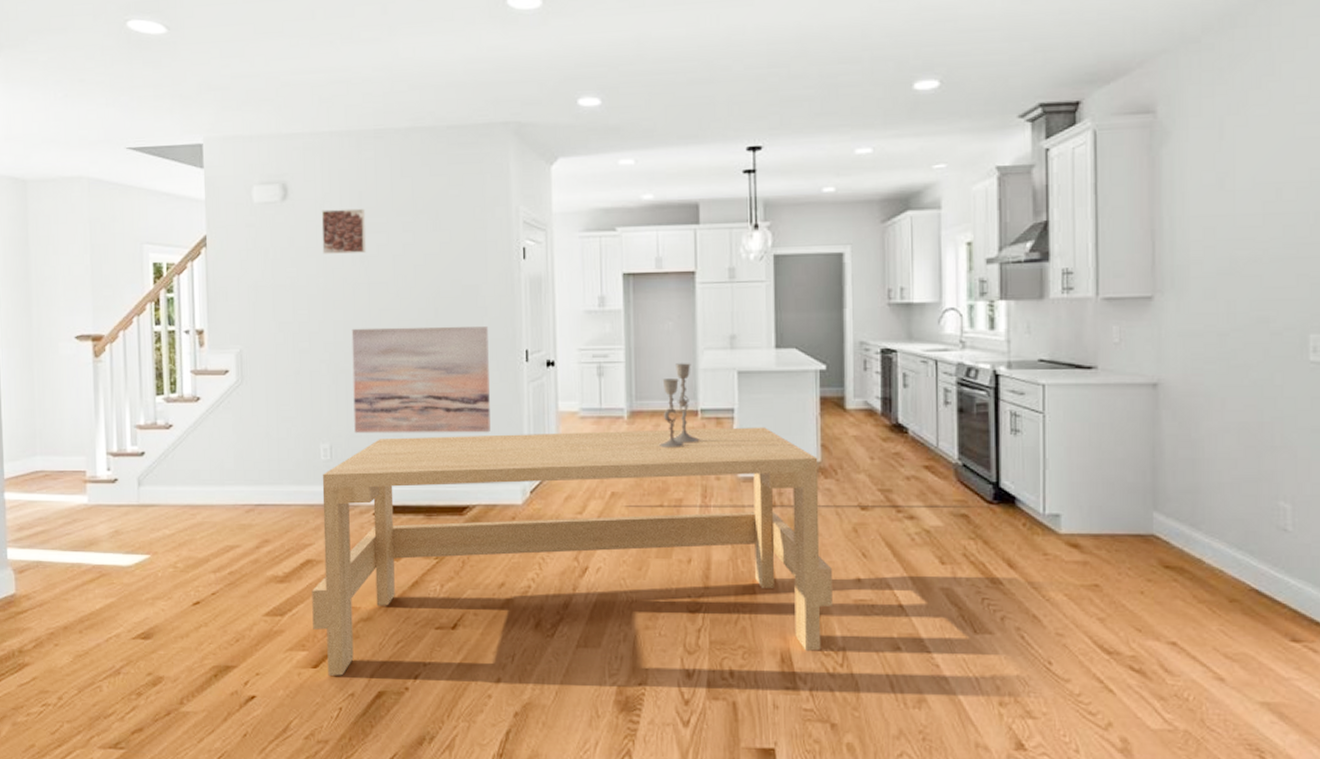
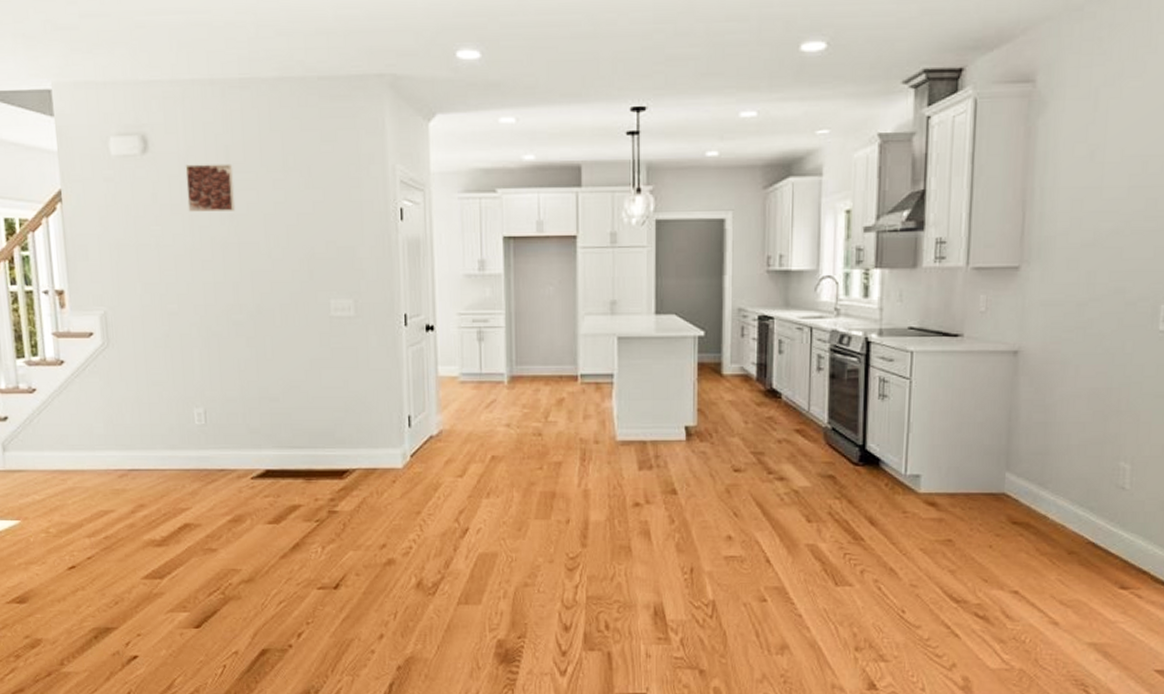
dining table: present [312,427,832,676] -> none [191,392,704,635]
wall art: present [351,325,491,434] -> none [222,288,369,398]
candlestick: present [658,363,700,449] -> none [538,328,579,413]

